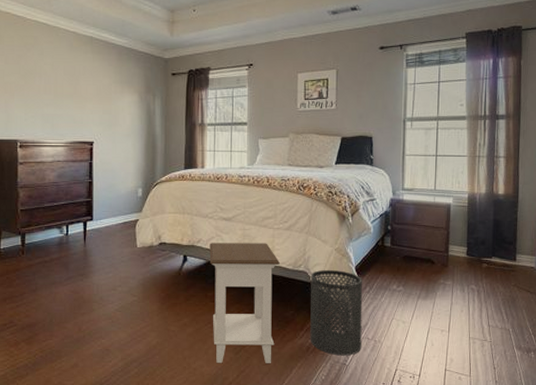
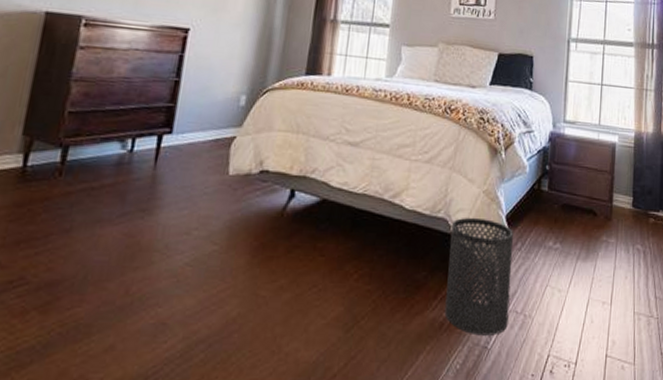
nightstand: present [209,243,280,363] -> none [317,174,415,346]

